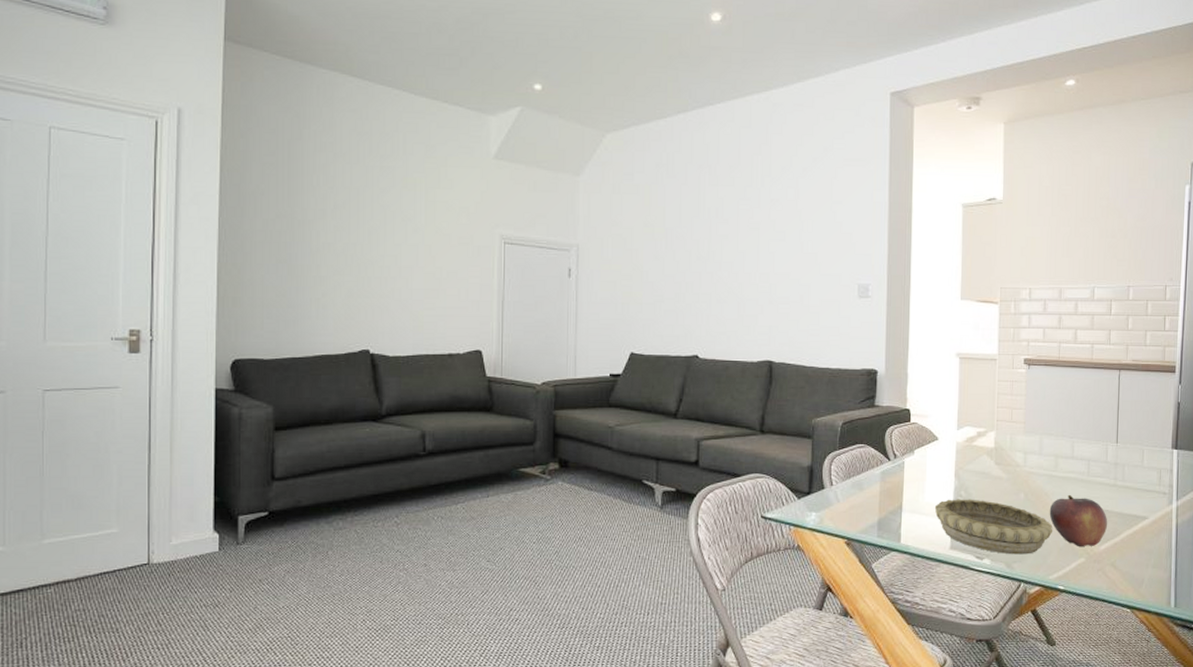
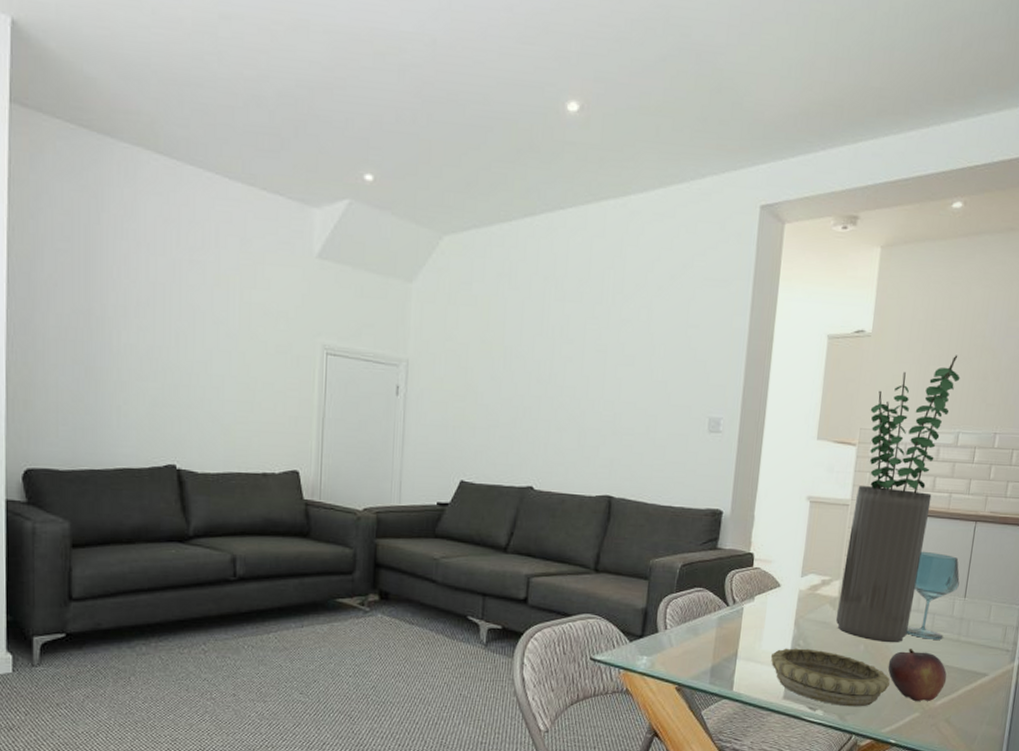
vase: none [994,216,1090,489] -> present [835,355,960,642]
wine glass: none [1063,400,1110,485] -> present [906,551,960,640]

